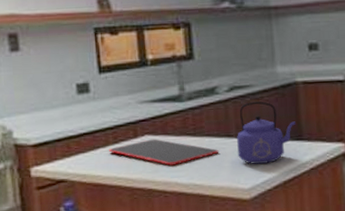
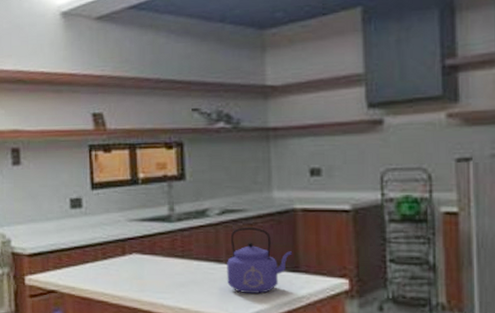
cutting board: present [109,139,219,166] -> none [98,258,207,287]

